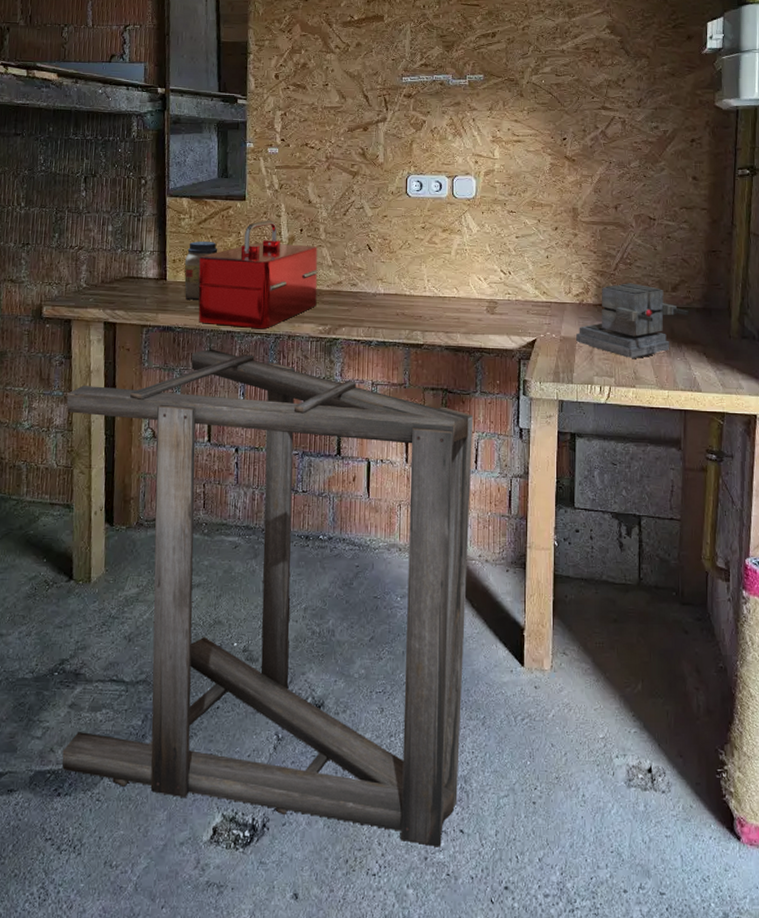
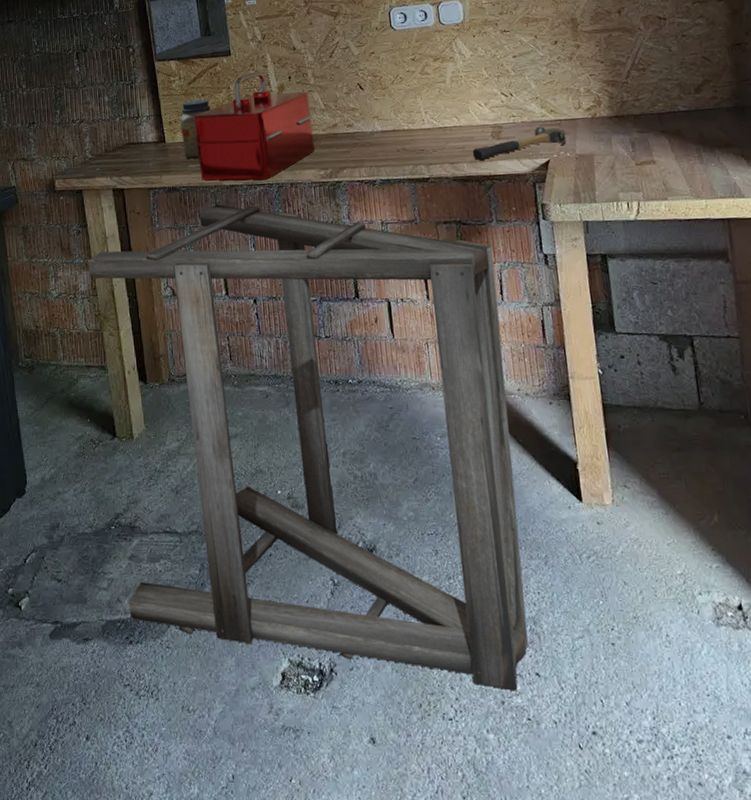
claw hammer: none [467,306,554,333] -> present [472,126,567,161]
vise: present [576,283,688,358] -> none [593,89,718,170]

